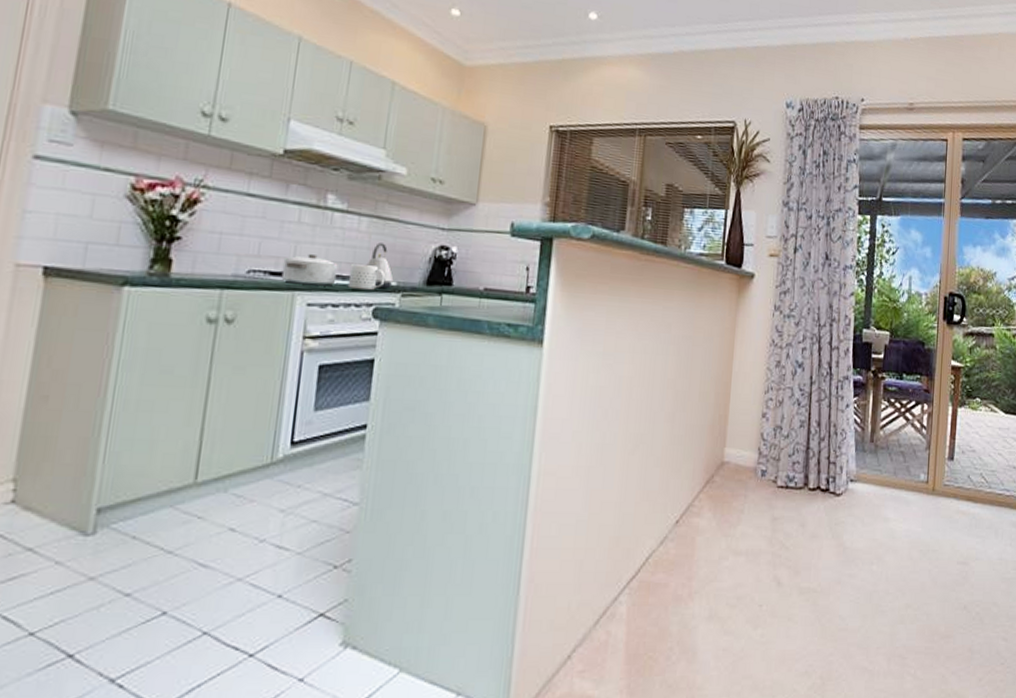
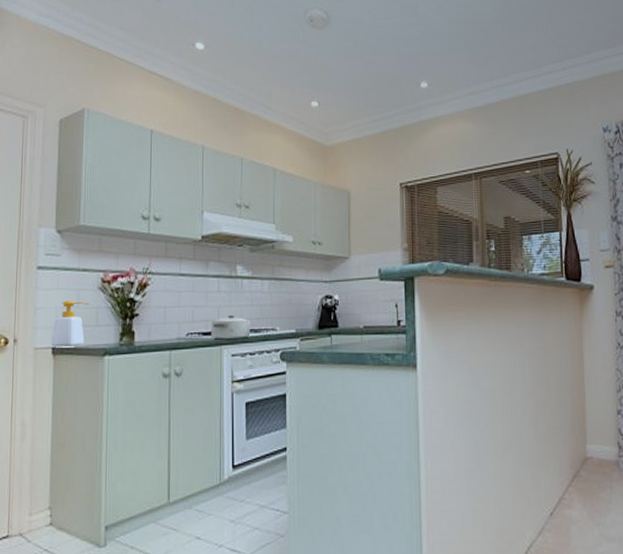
soap bottle: none [41,206,110,269] -> present [50,300,90,347]
mug: present [347,264,385,290] -> none [259,318,286,338]
kettle: present [366,242,394,289] -> none [271,299,293,337]

